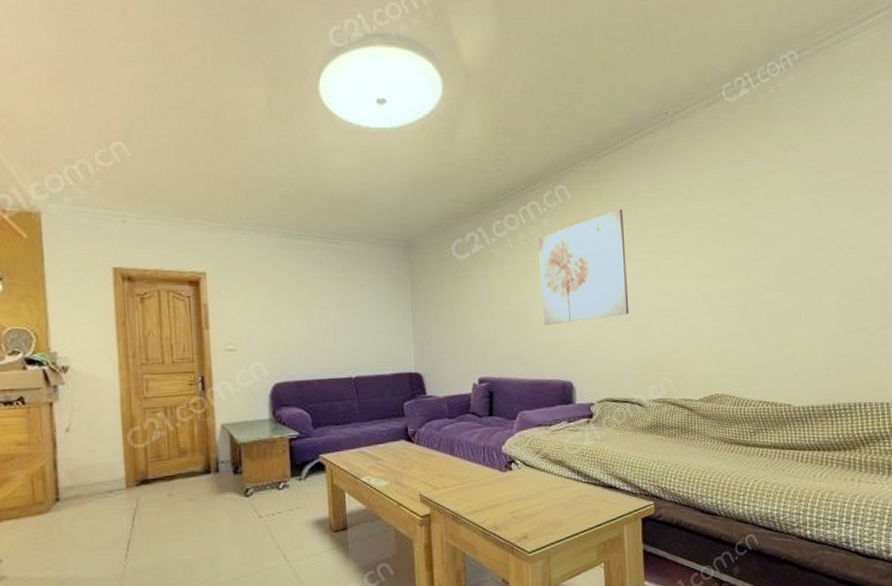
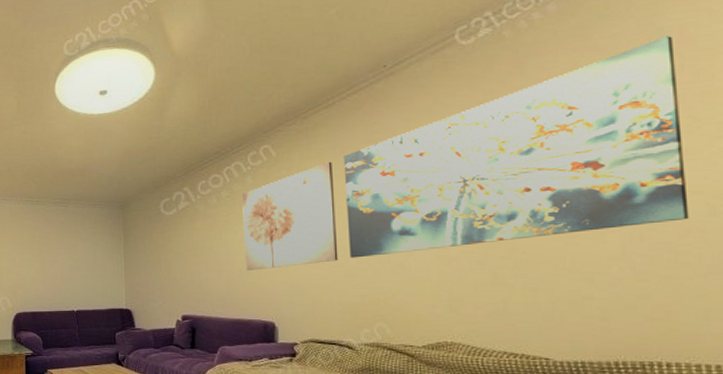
wall art: none [632,118,877,312] -> present [343,36,689,258]

